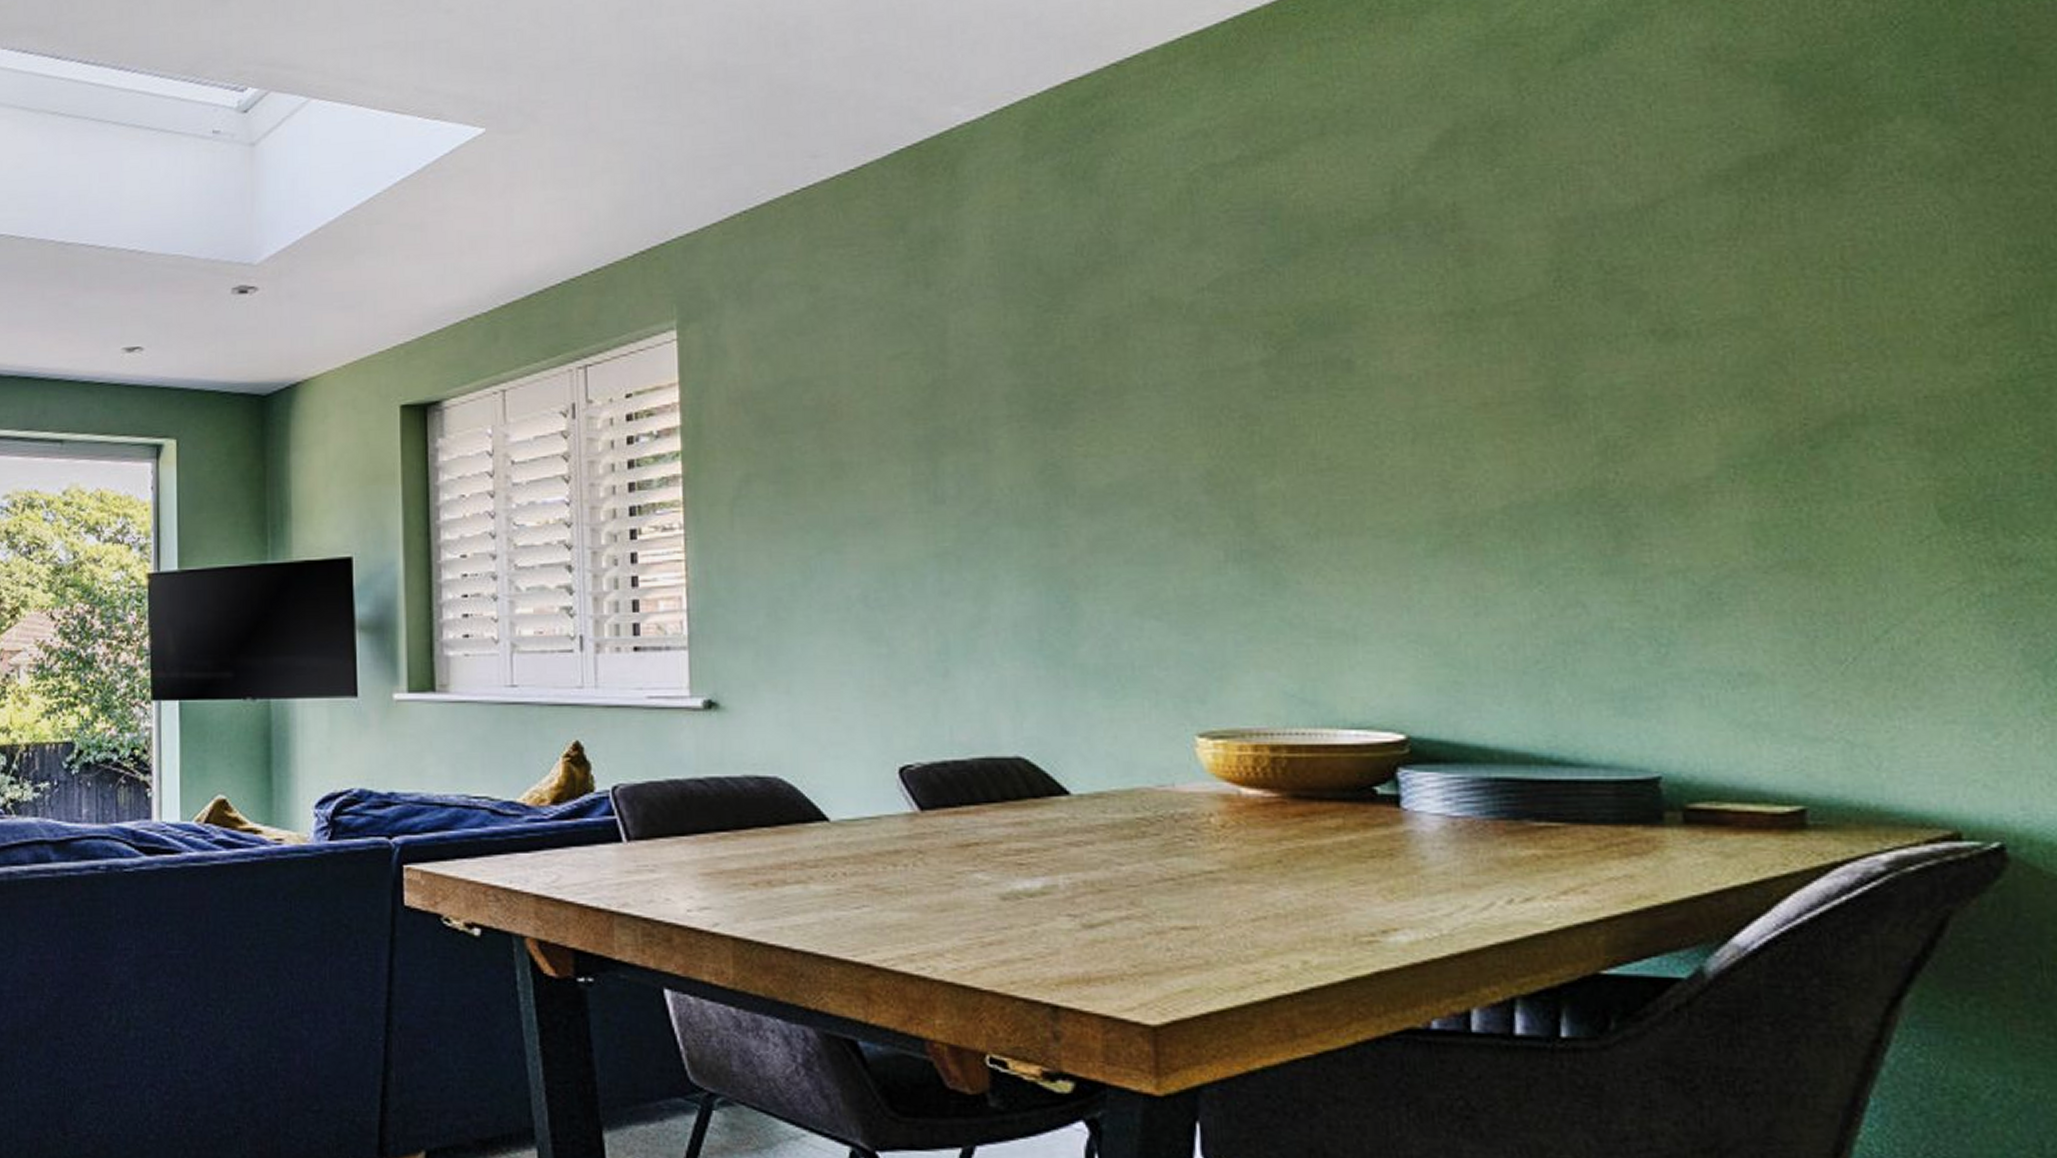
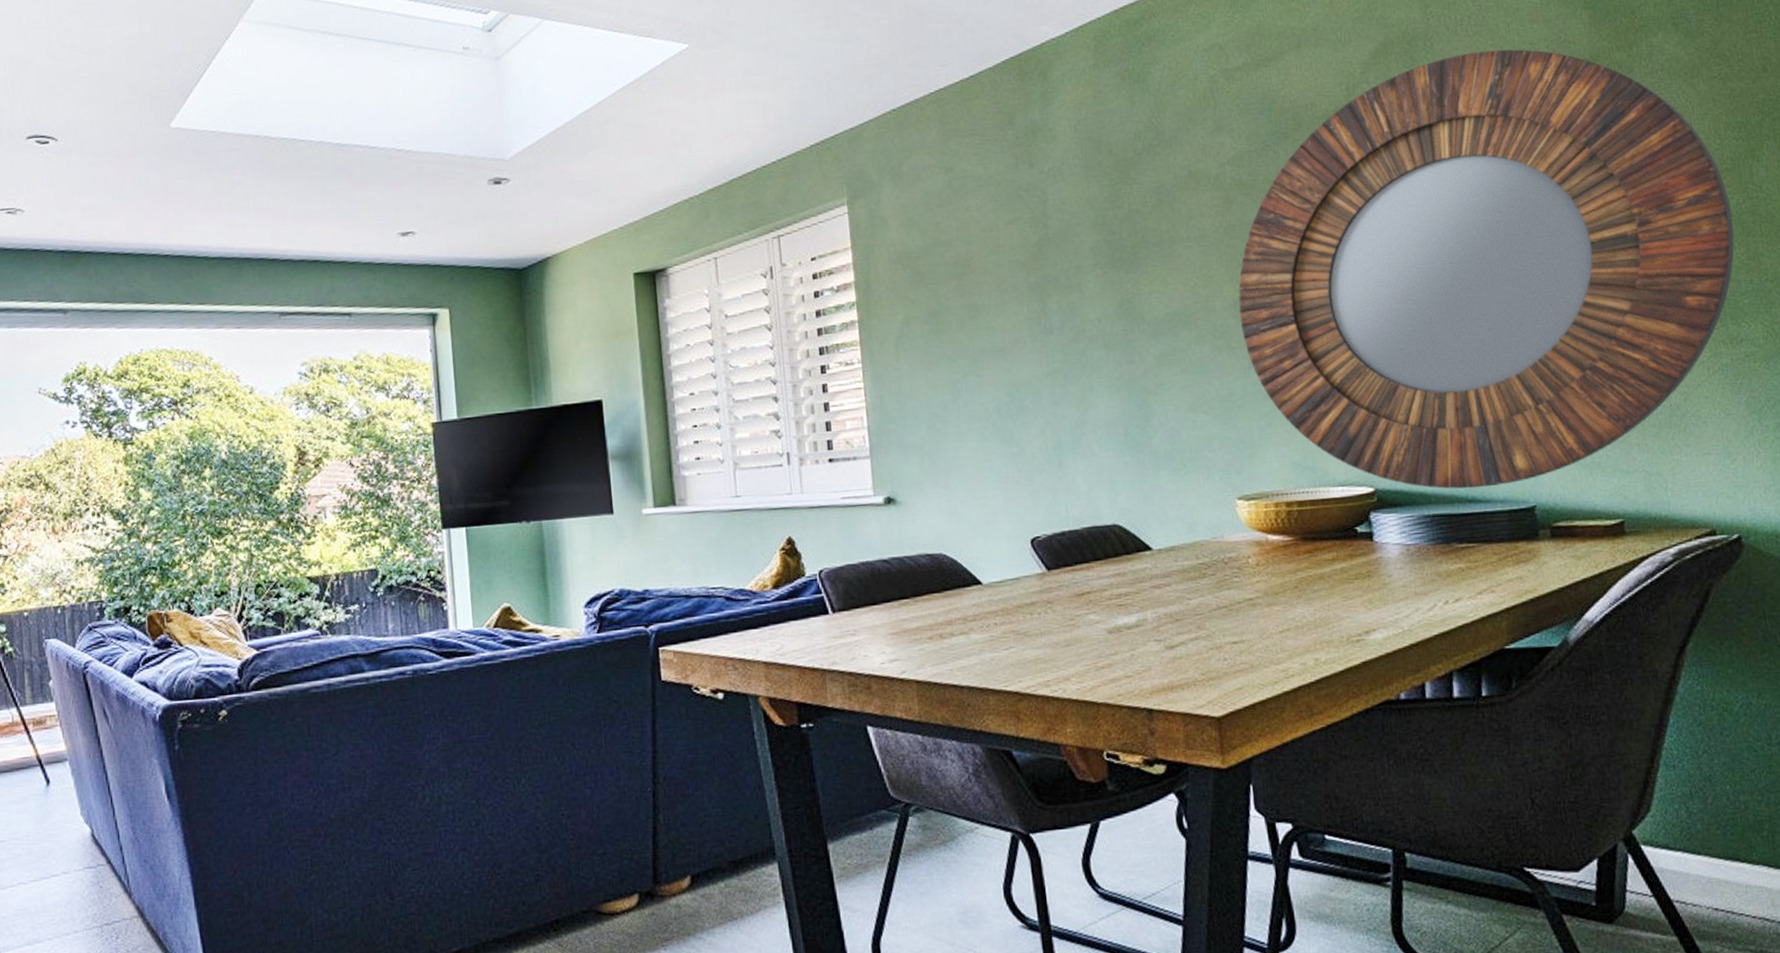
home mirror: none [1214,139,2014,746] -> present [1238,49,1735,489]

